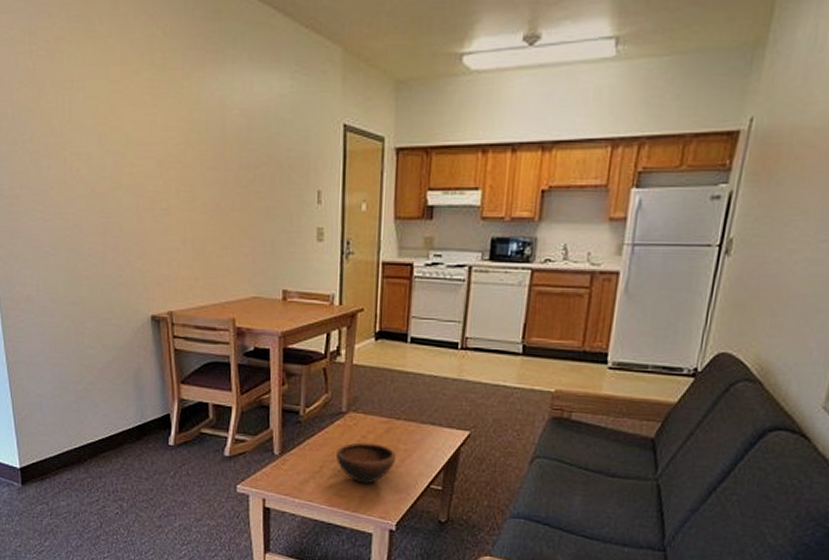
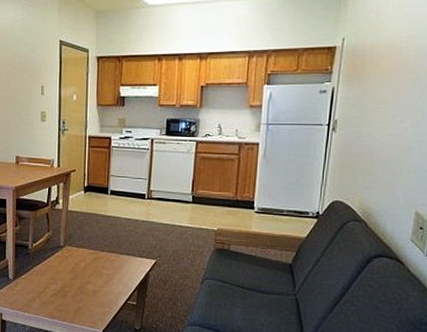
bowl: present [335,442,396,484] -> none [55,269,101,301]

